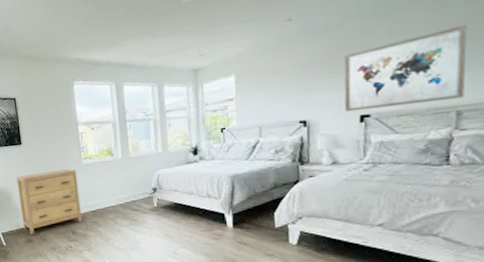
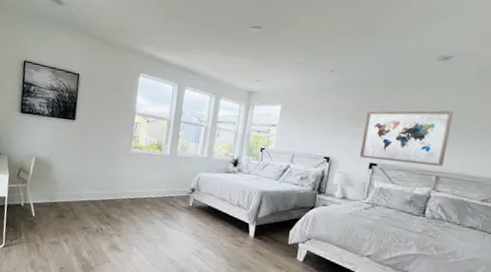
dresser: present [17,168,82,234] -> none [58,150,124,210]

